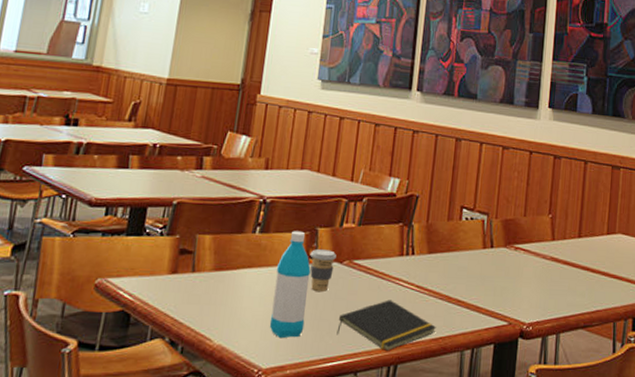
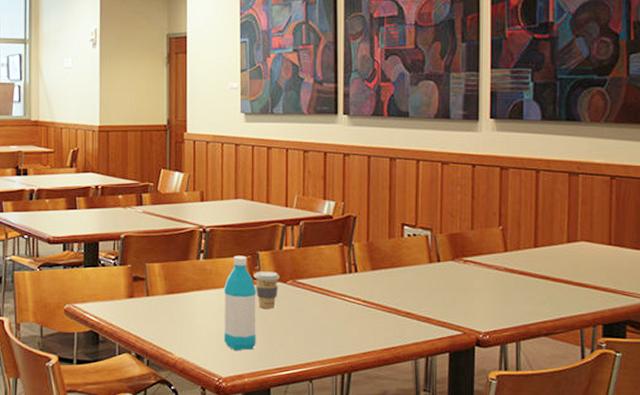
notepad: present [336,300,437,351] -> none [288,314,388,360]

